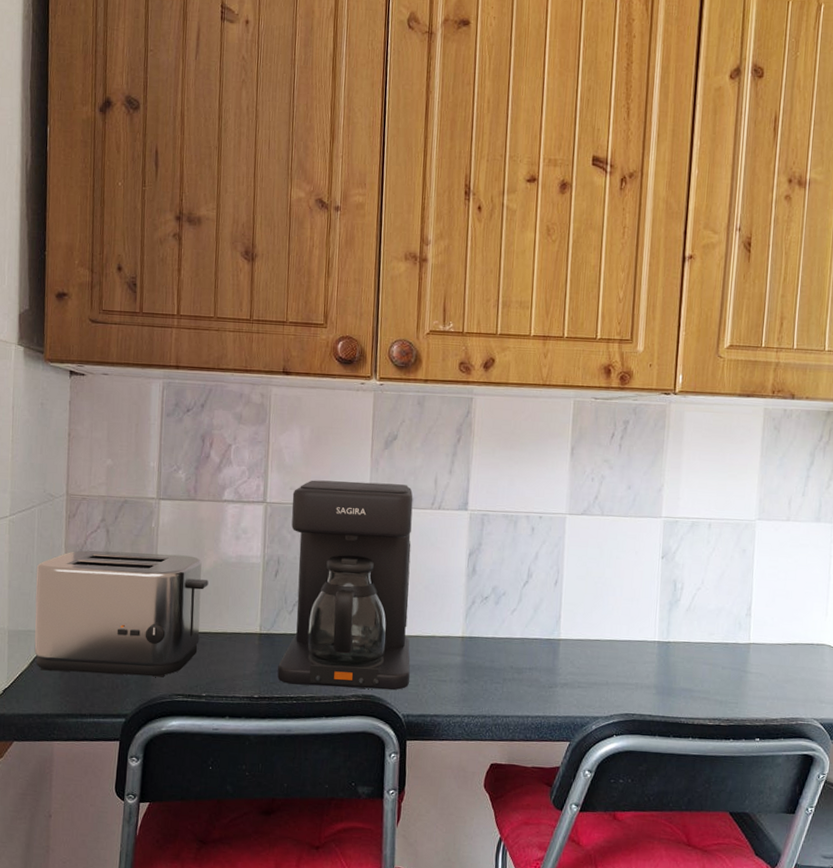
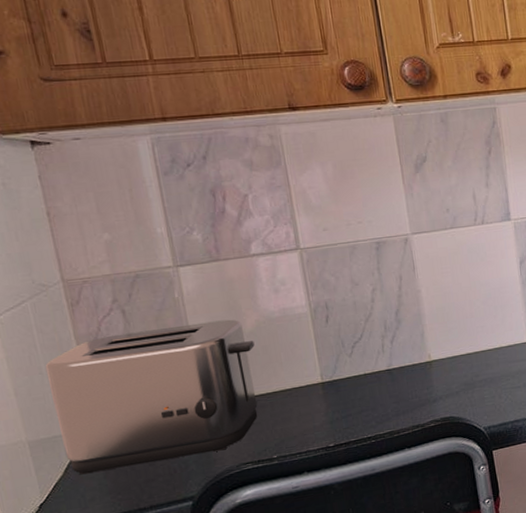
coffee maker: present [277,480,413,691] -> none [327,205,485,426]

